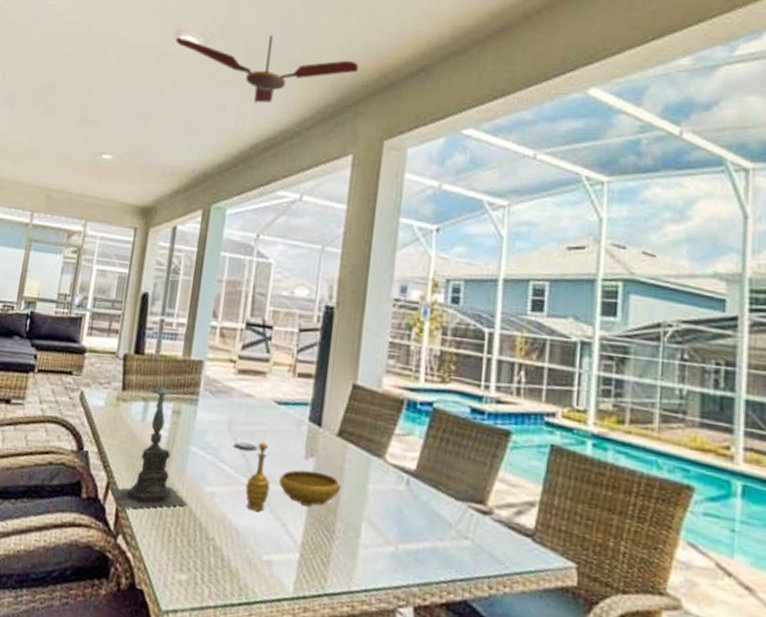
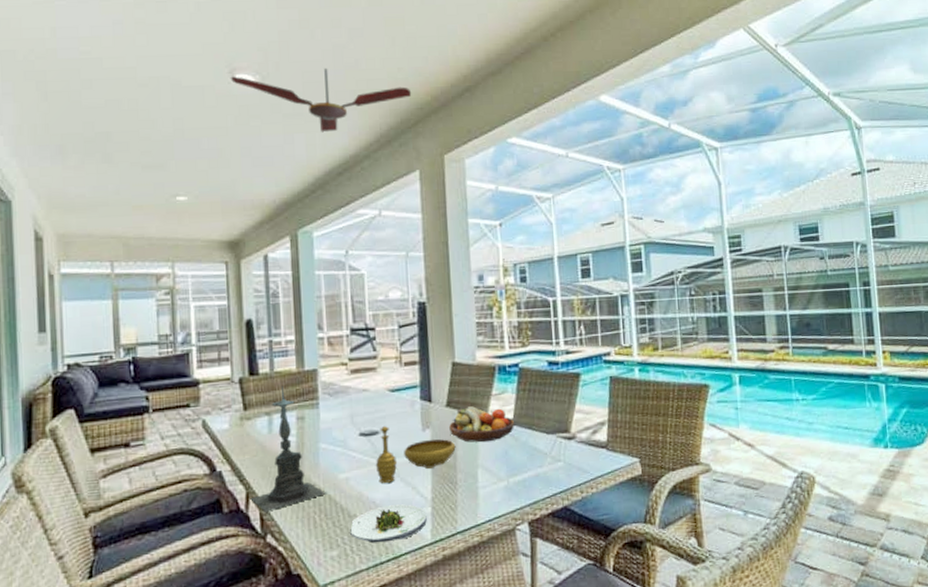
salad plate: none [204,536,293,584] -> present [350,504,427,544]
fruit bowl: none [336,442,417,492] -> present [449,406,515,443]

